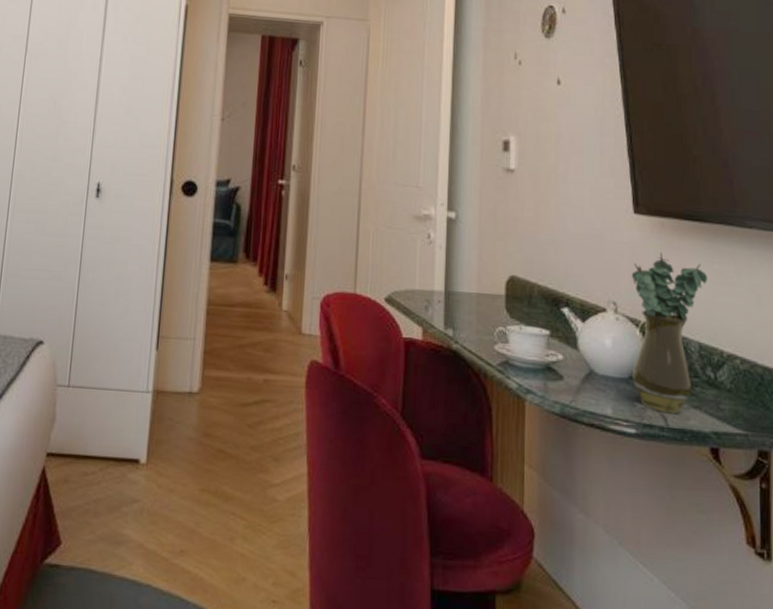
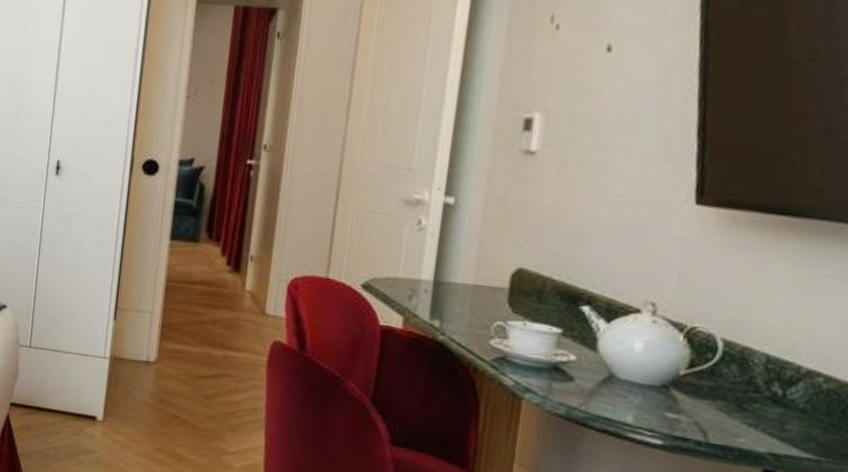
vase: present [632,252,708,414] -> none [666,250,793,430]

